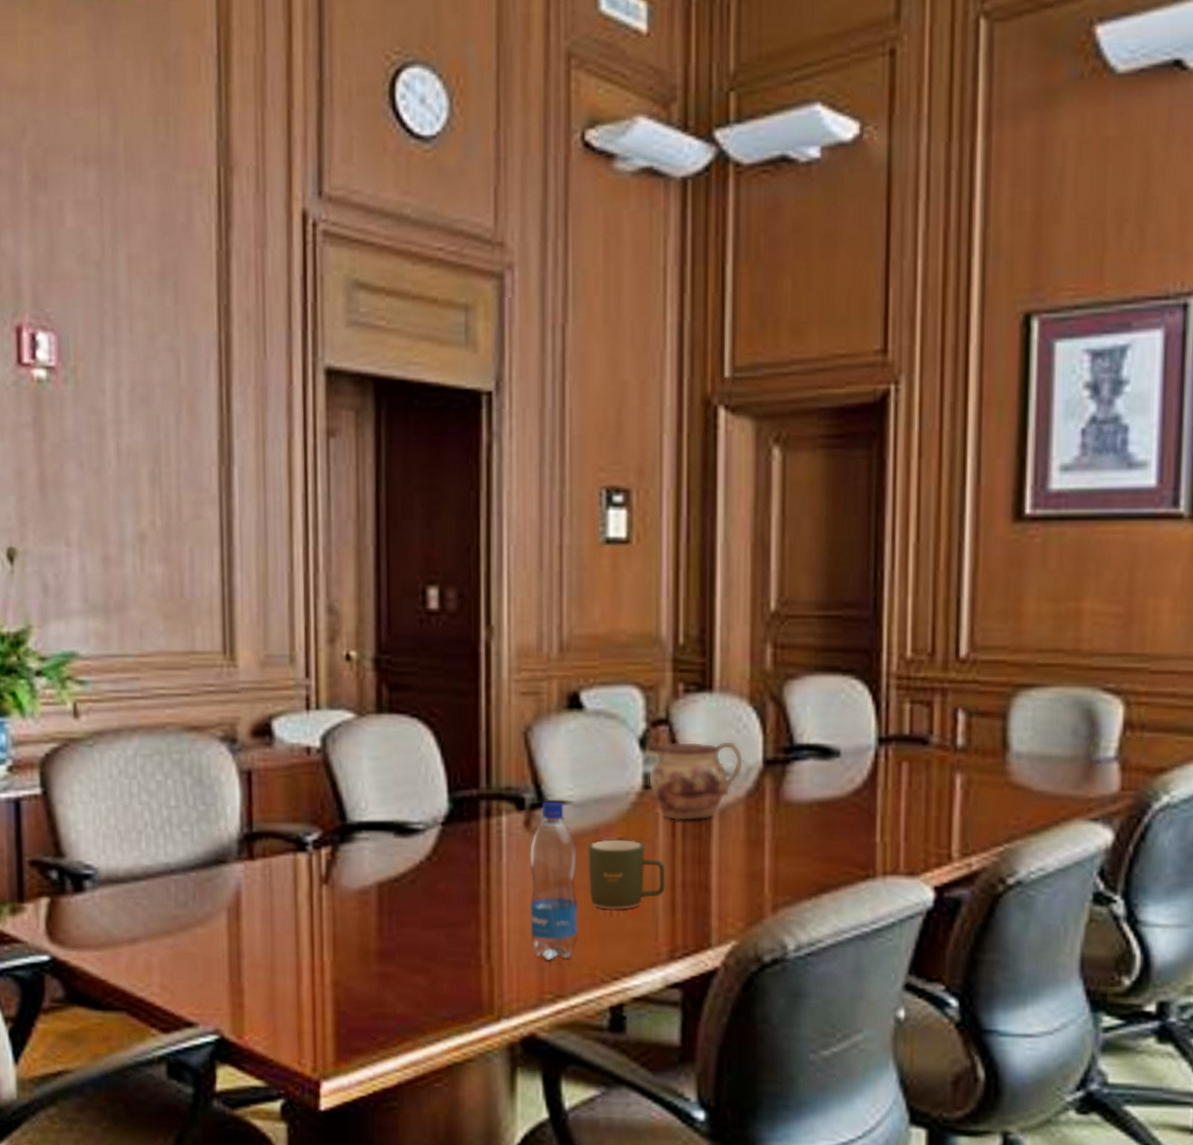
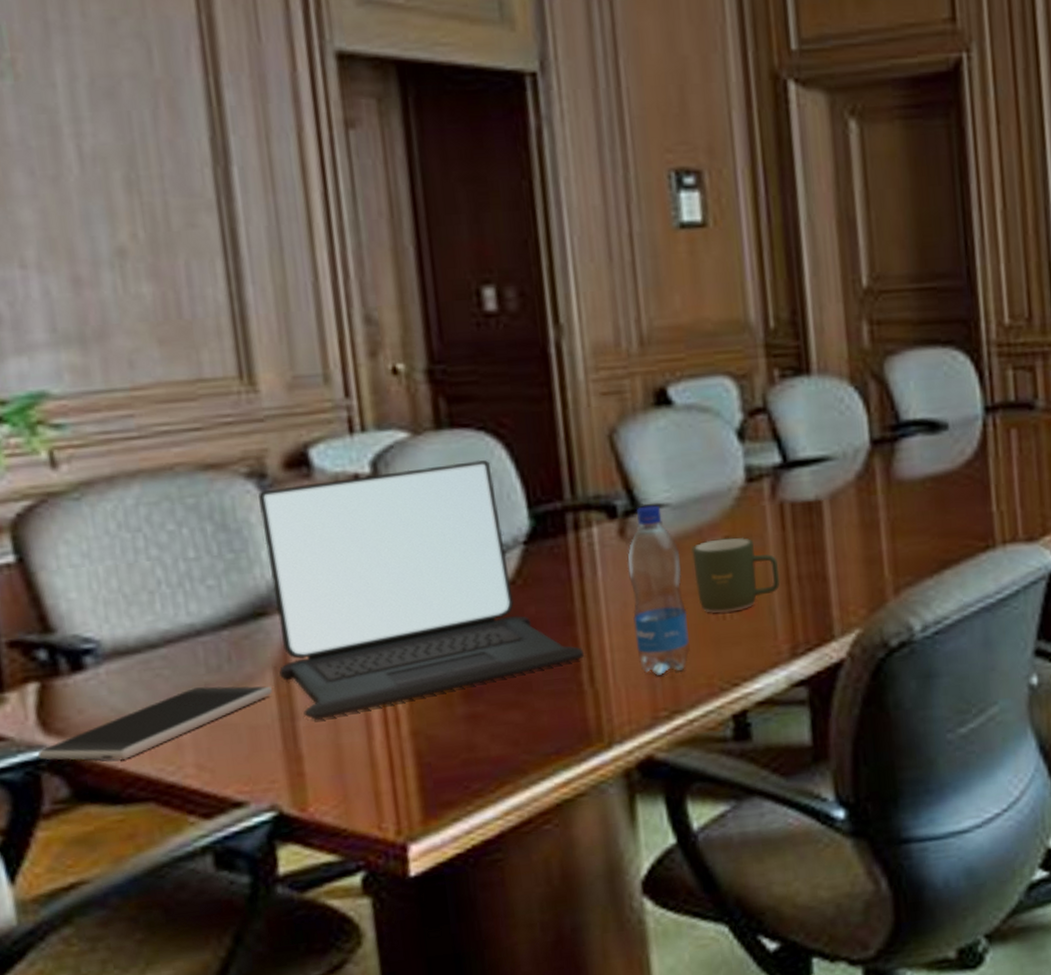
tablet: none [43,919,225,972] -> present [37,685,272,760]
laptop: none [229,744,485,961] -> present [258,459,585,721]
pitcher: present [645,740,743,821] -> none [744,423,850,513]

